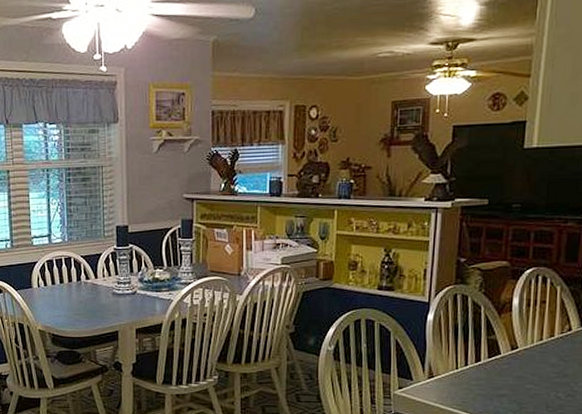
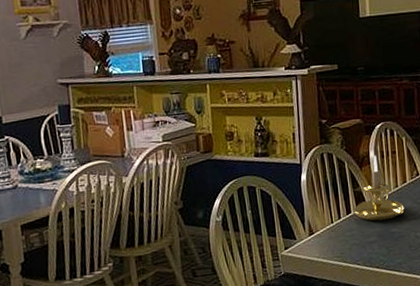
candle holder: none [482,303,547,374] -> present [351,155,404,221]

